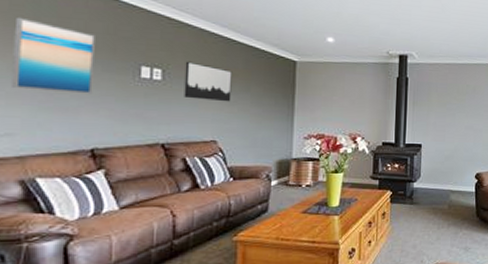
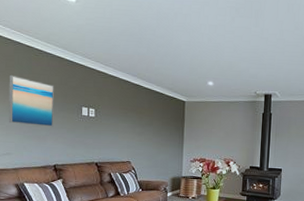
wall art: present [184,61,232,102] -> none [109,103,141,133]

